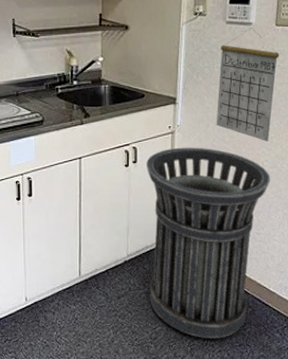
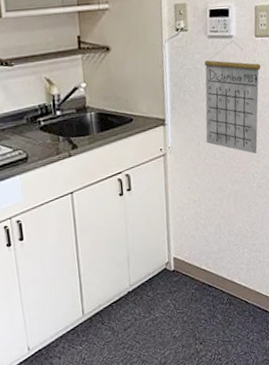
trash can: present [146,147,271,339] -> none [141,166,262,354]

